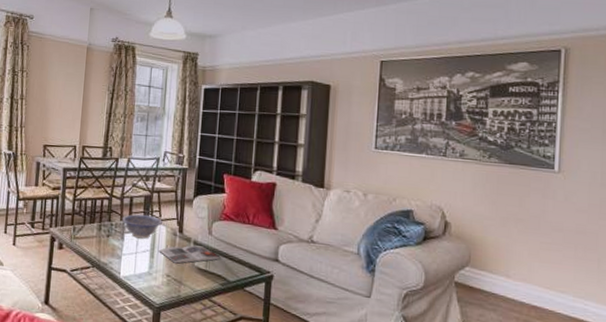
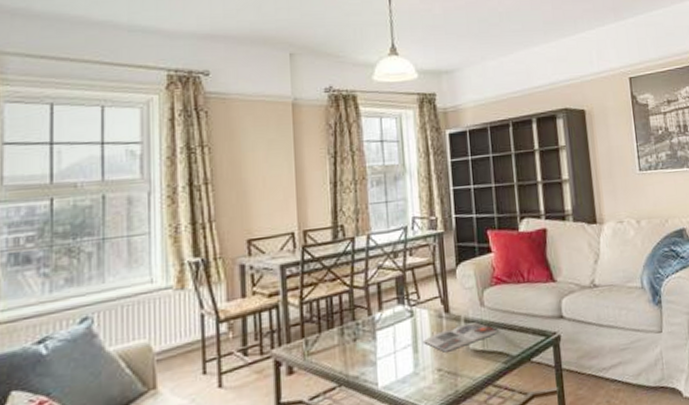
decorative bowl: present [121,214,162,239] -> none [369,300,422,334]

